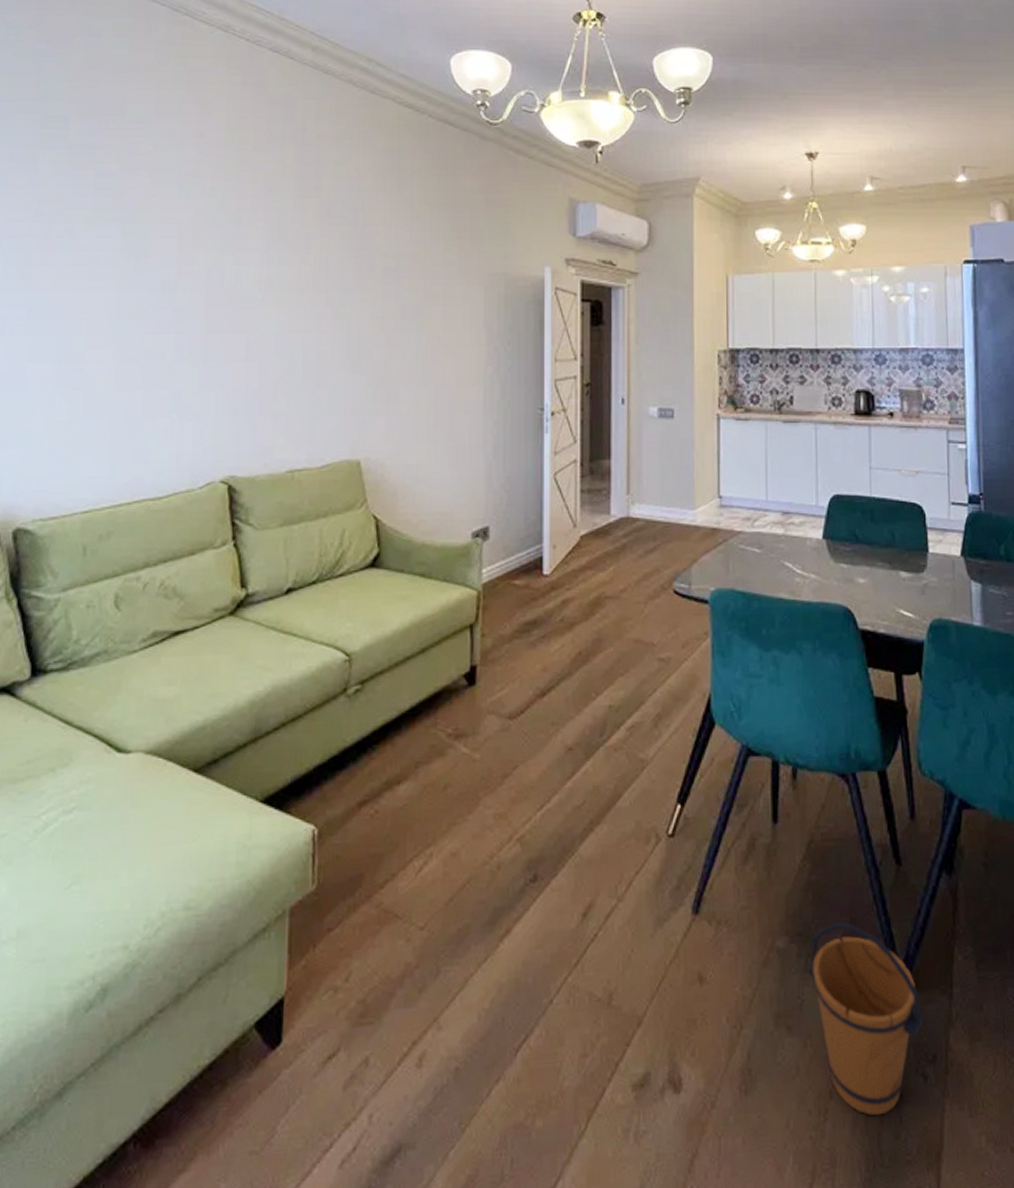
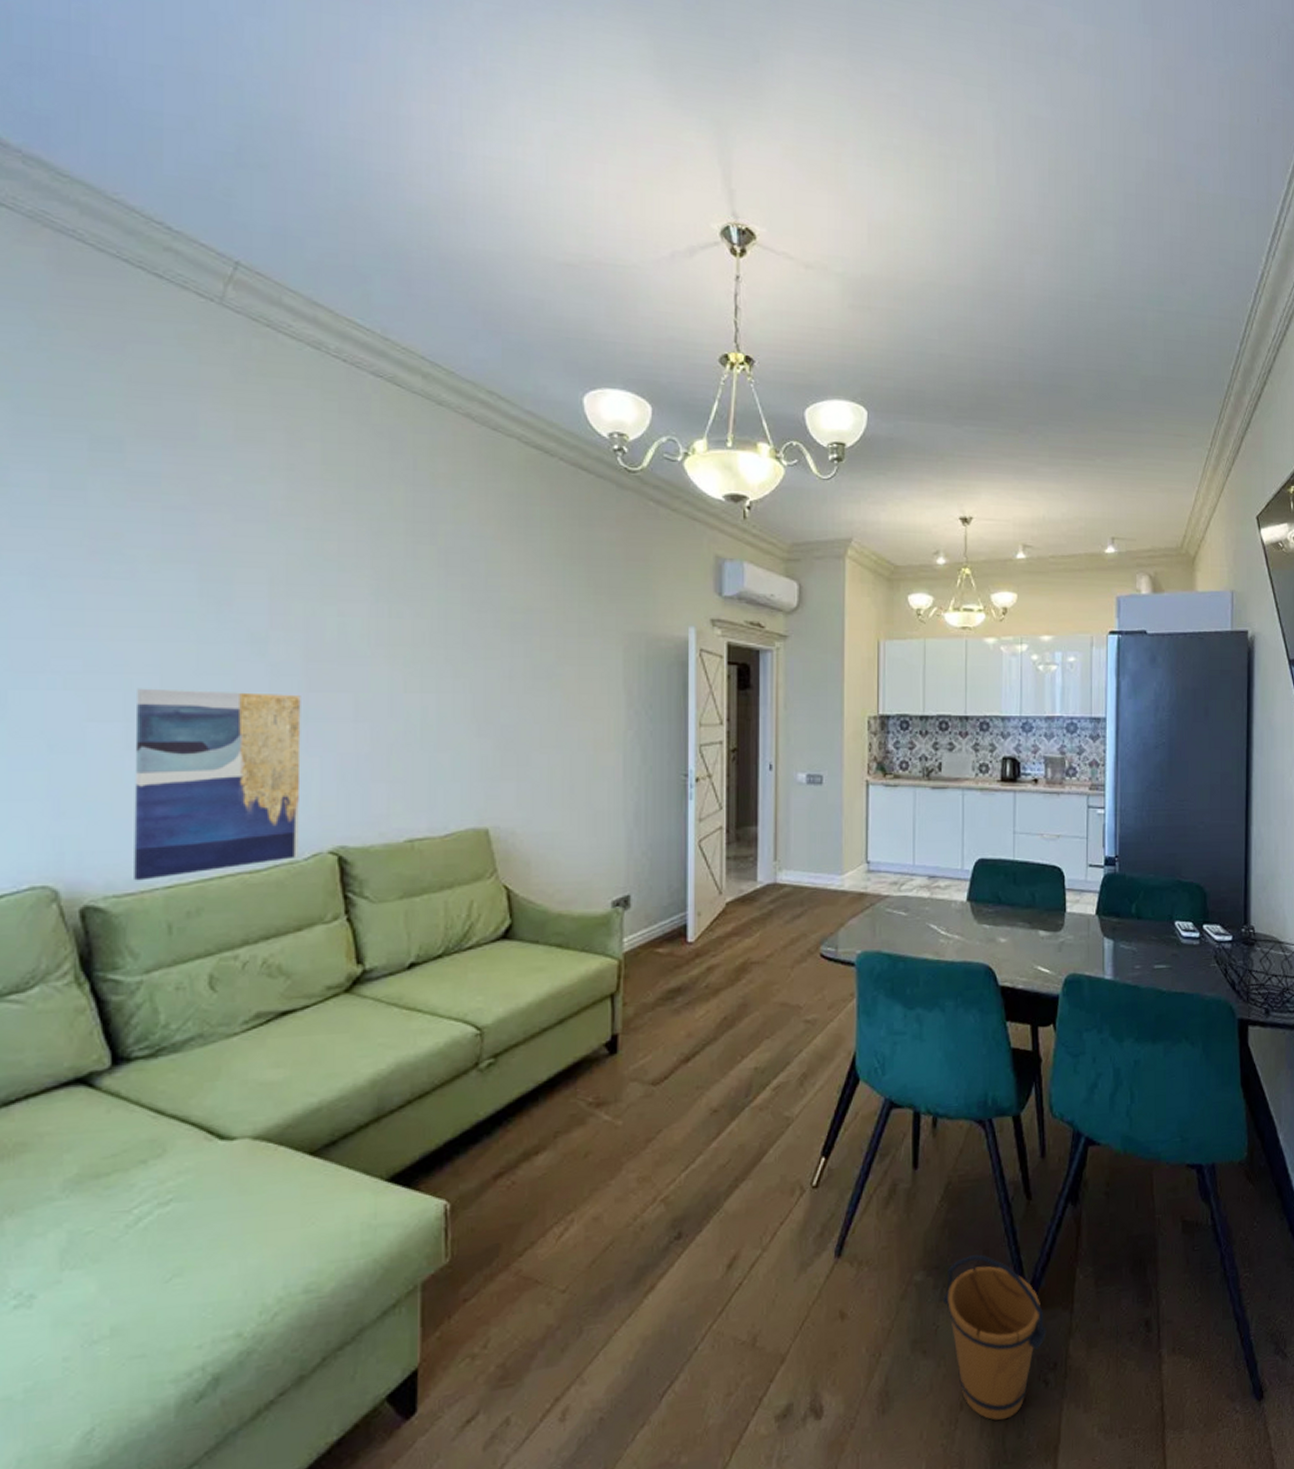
wall art: none [57,332,202,506] -> present [134,688,301,881]

